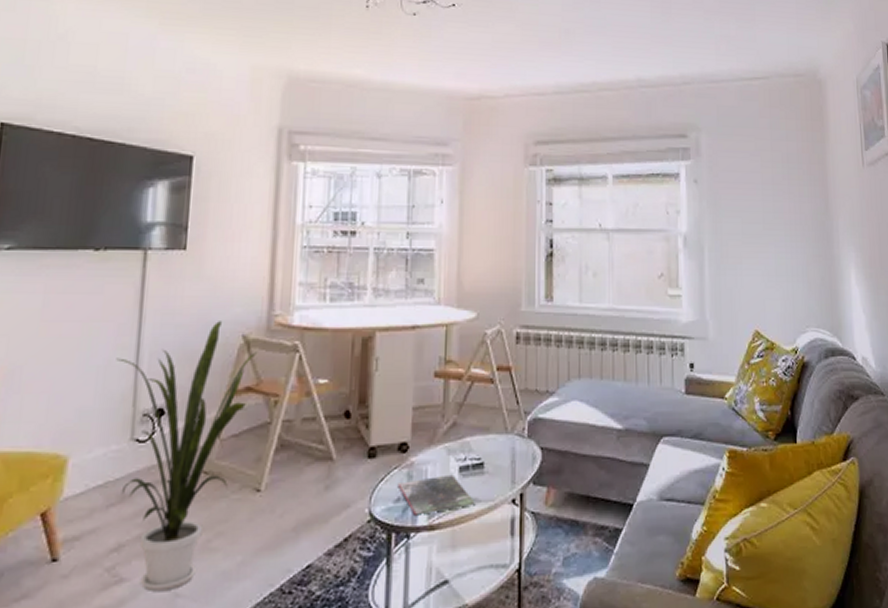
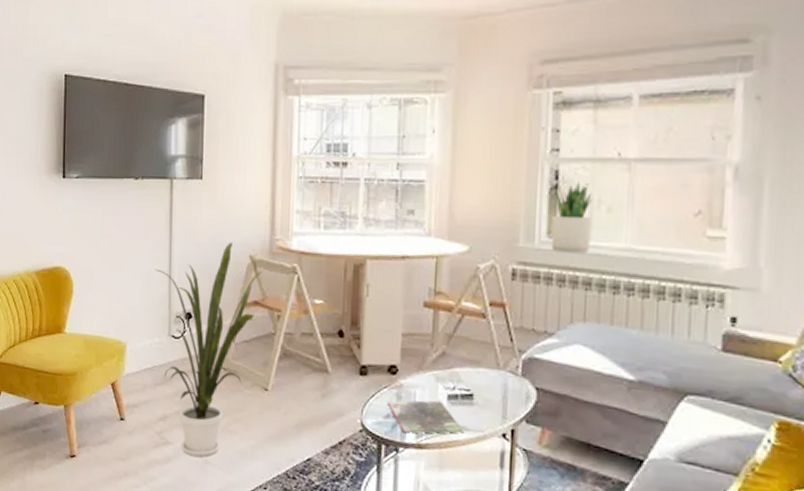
planter: none [549,249,581,314] -> present [551,182,592,253]

